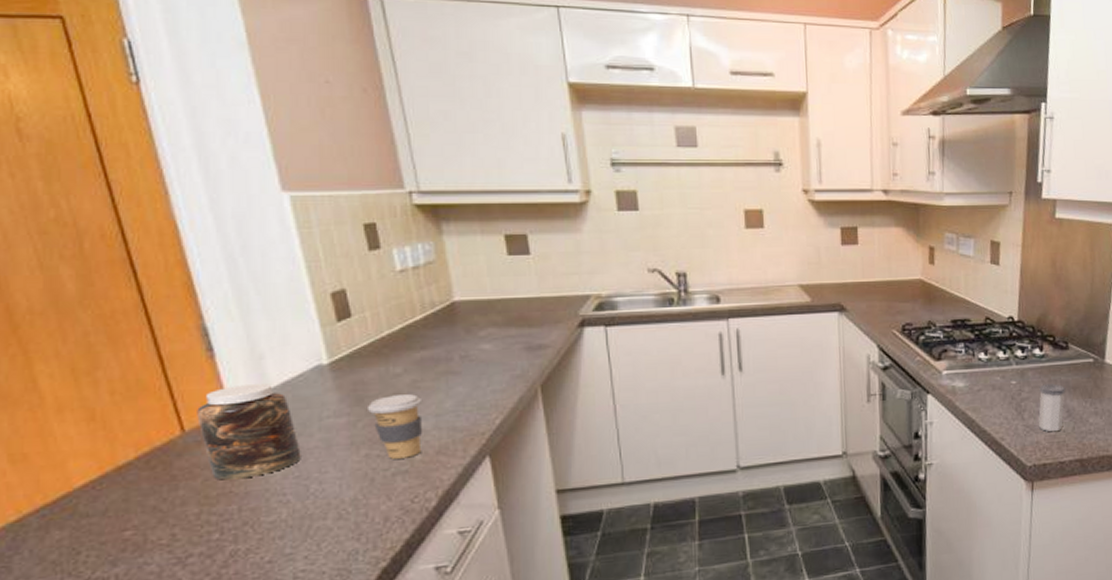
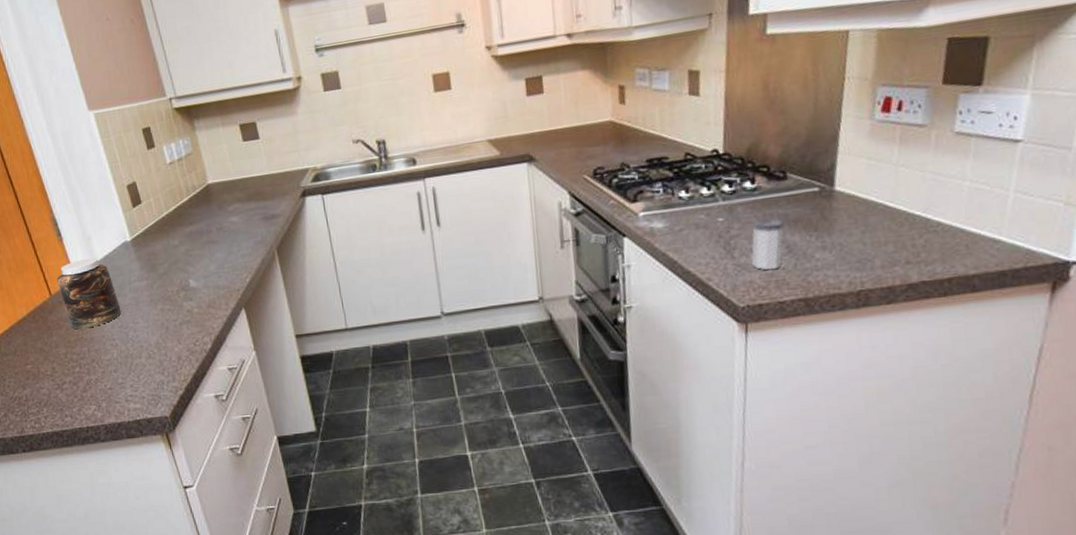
coffee cup: present [368,394,423,459] -> none [159,261,198,312]

